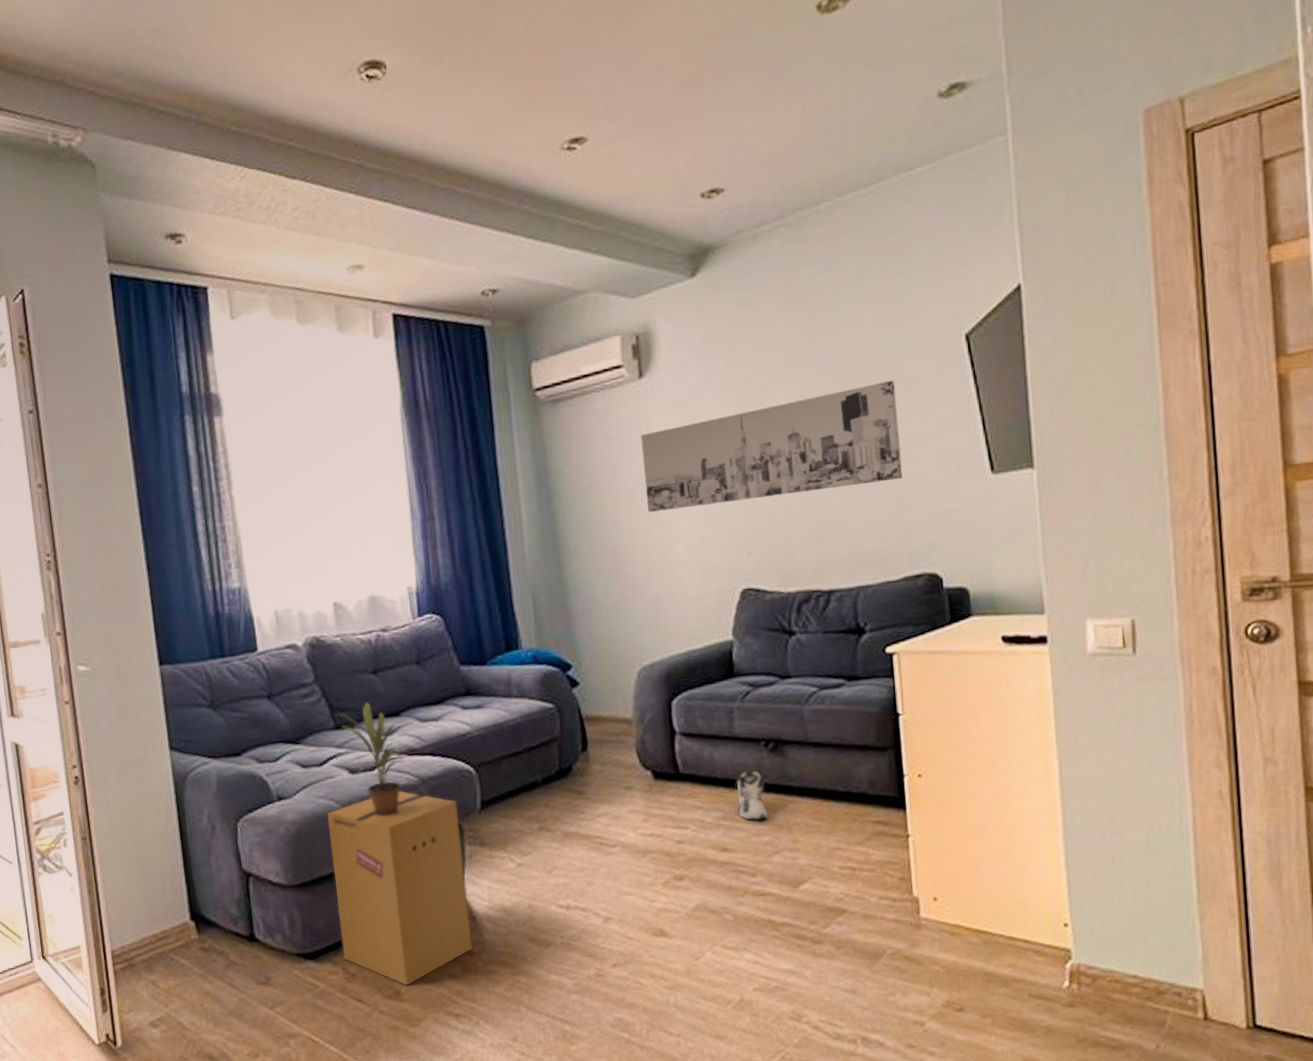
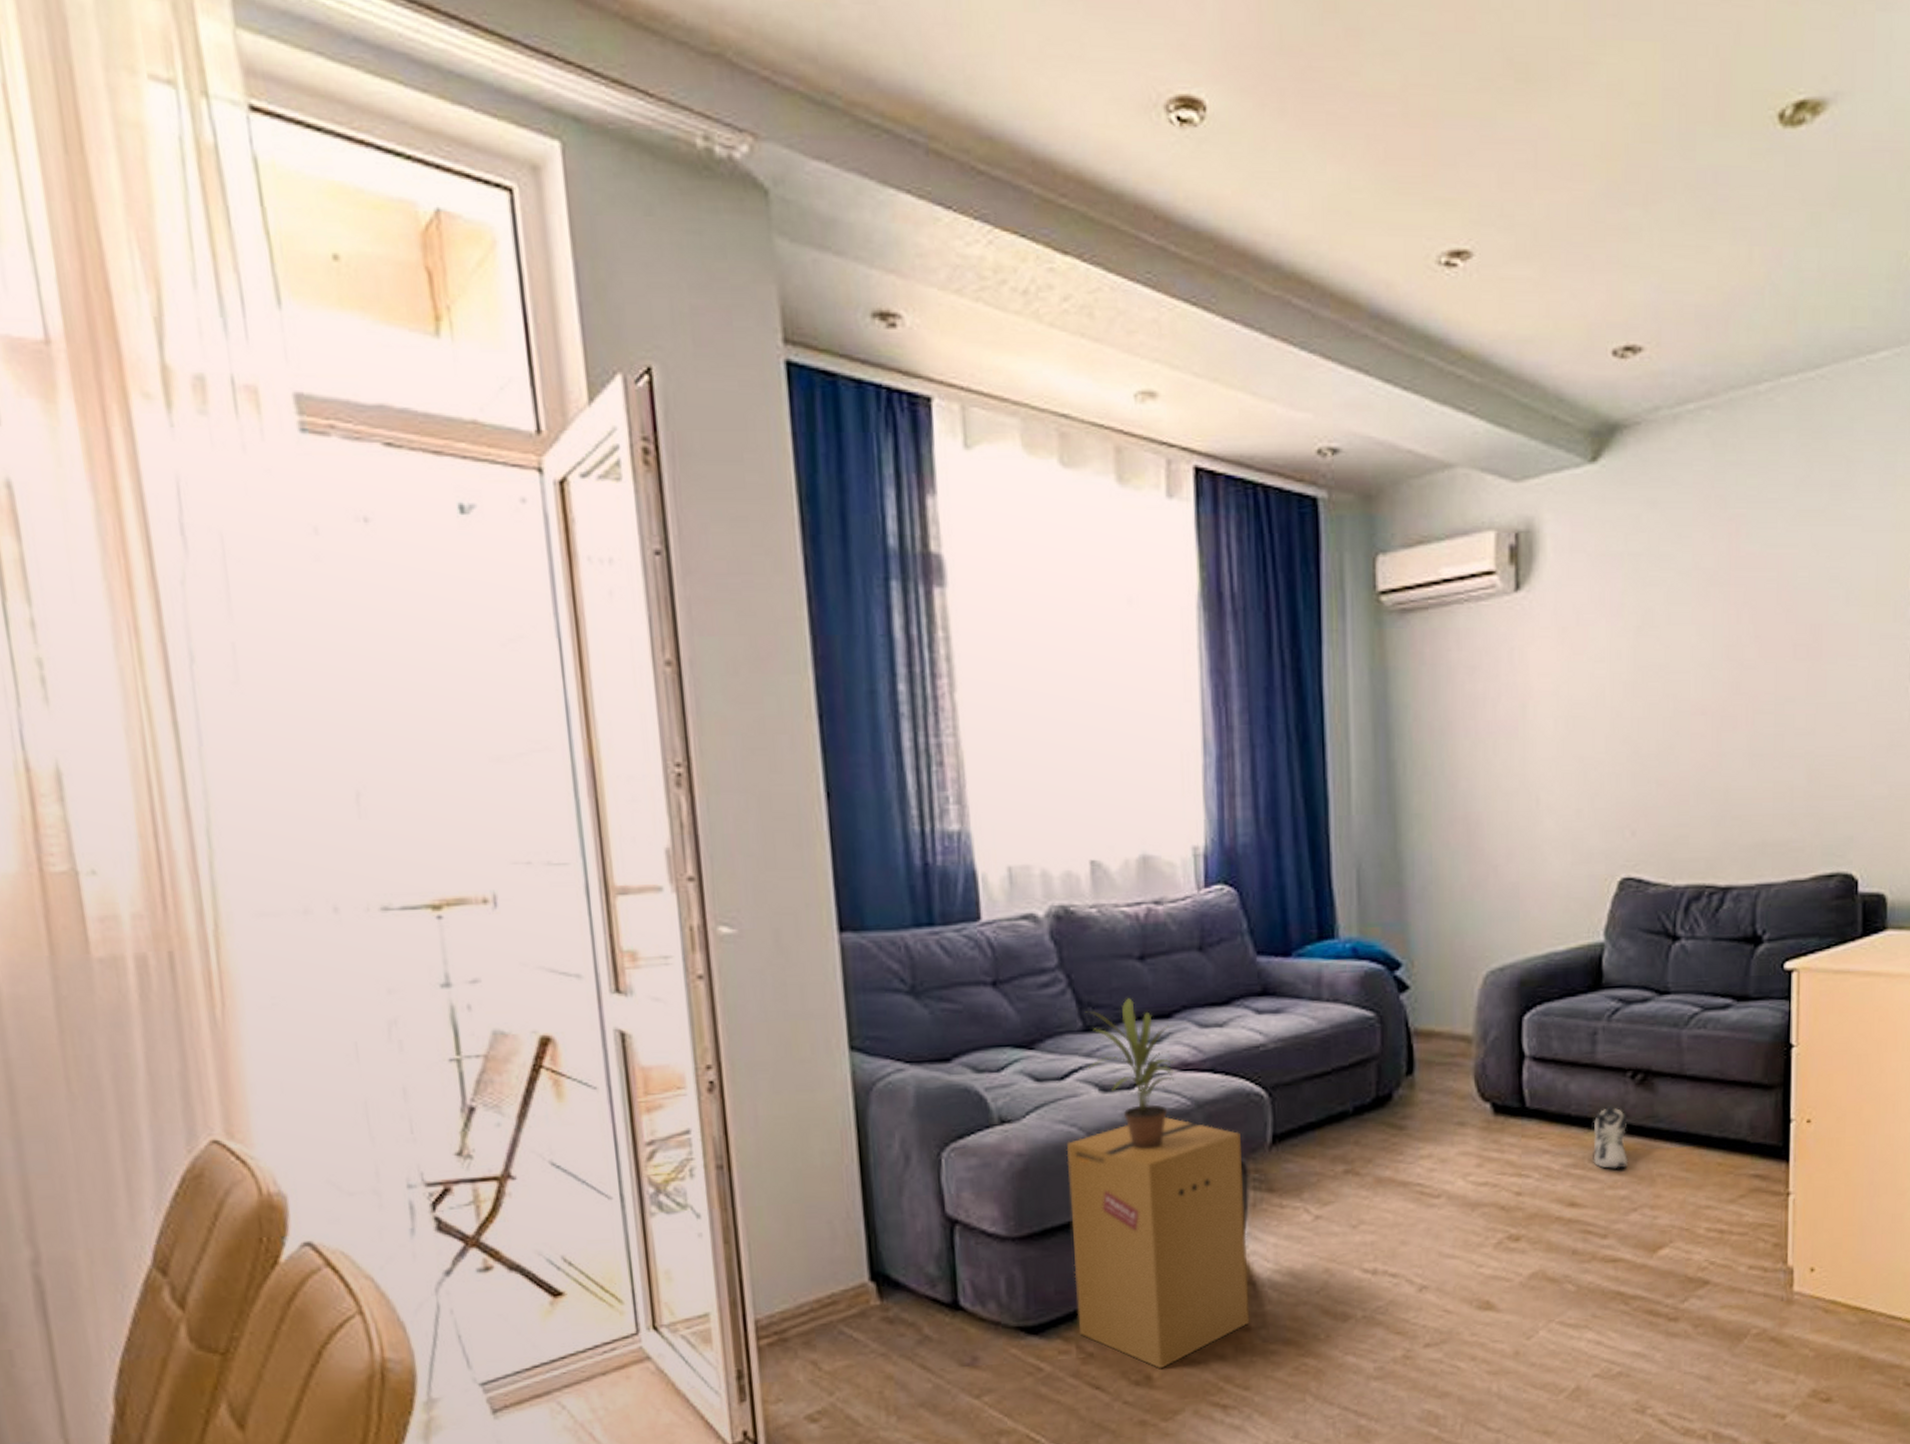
wall art: present [641,380,902,513] -> none [1511,625,1827,771]

